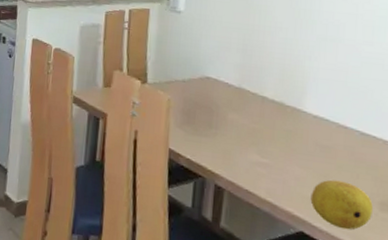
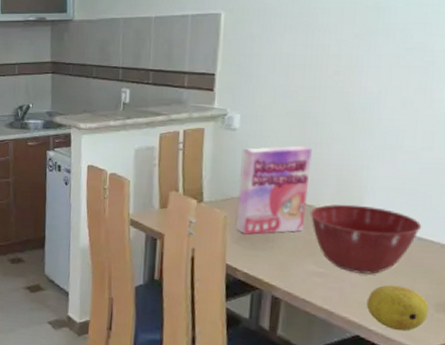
cereal box: none [180,31,255,120] -> present [236,145,312,235]
mixing bowl: none [253,93,364,168] -> present [310,204,422,274]

